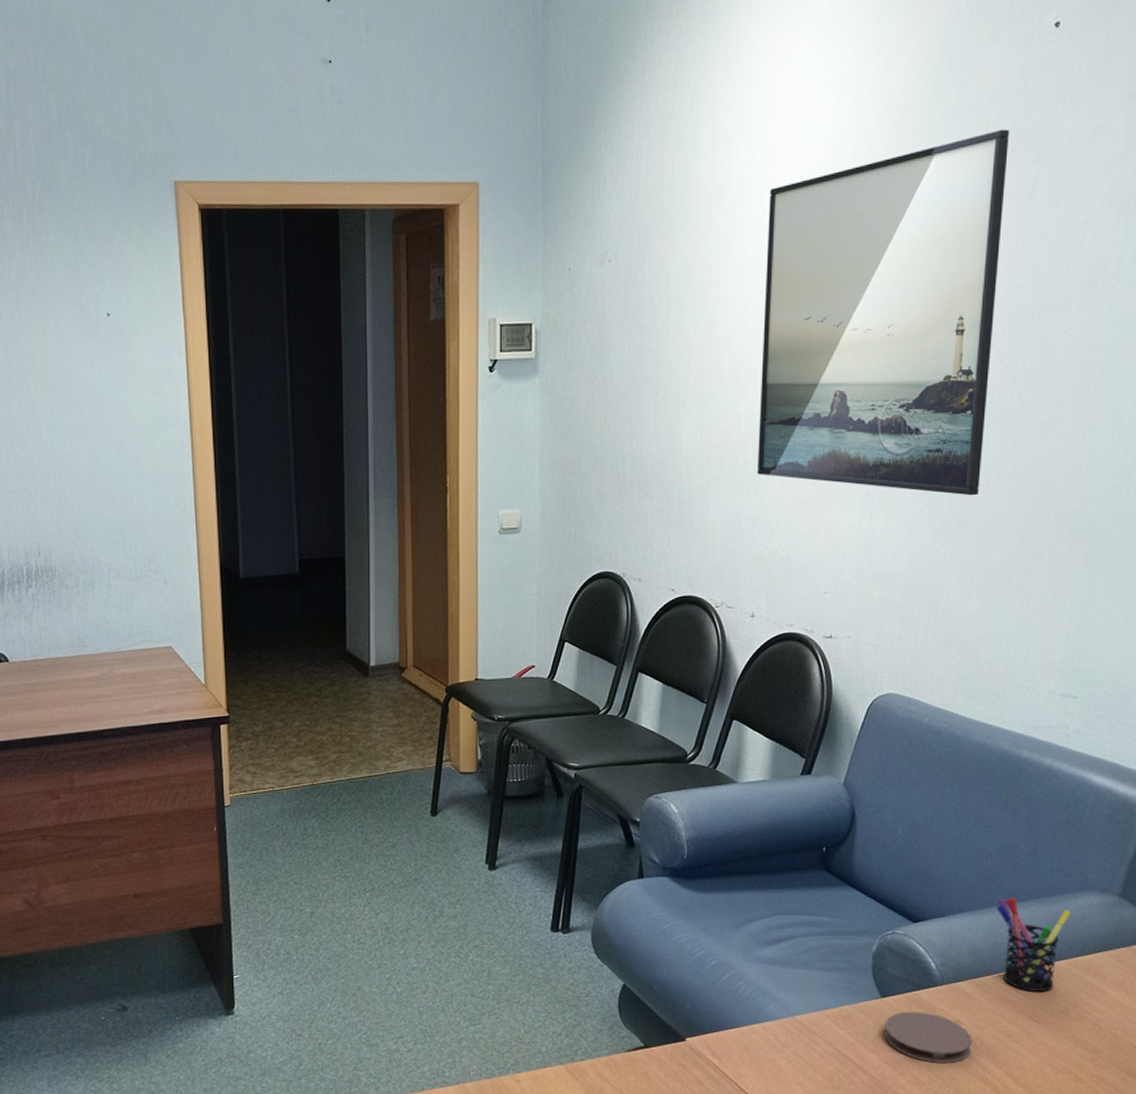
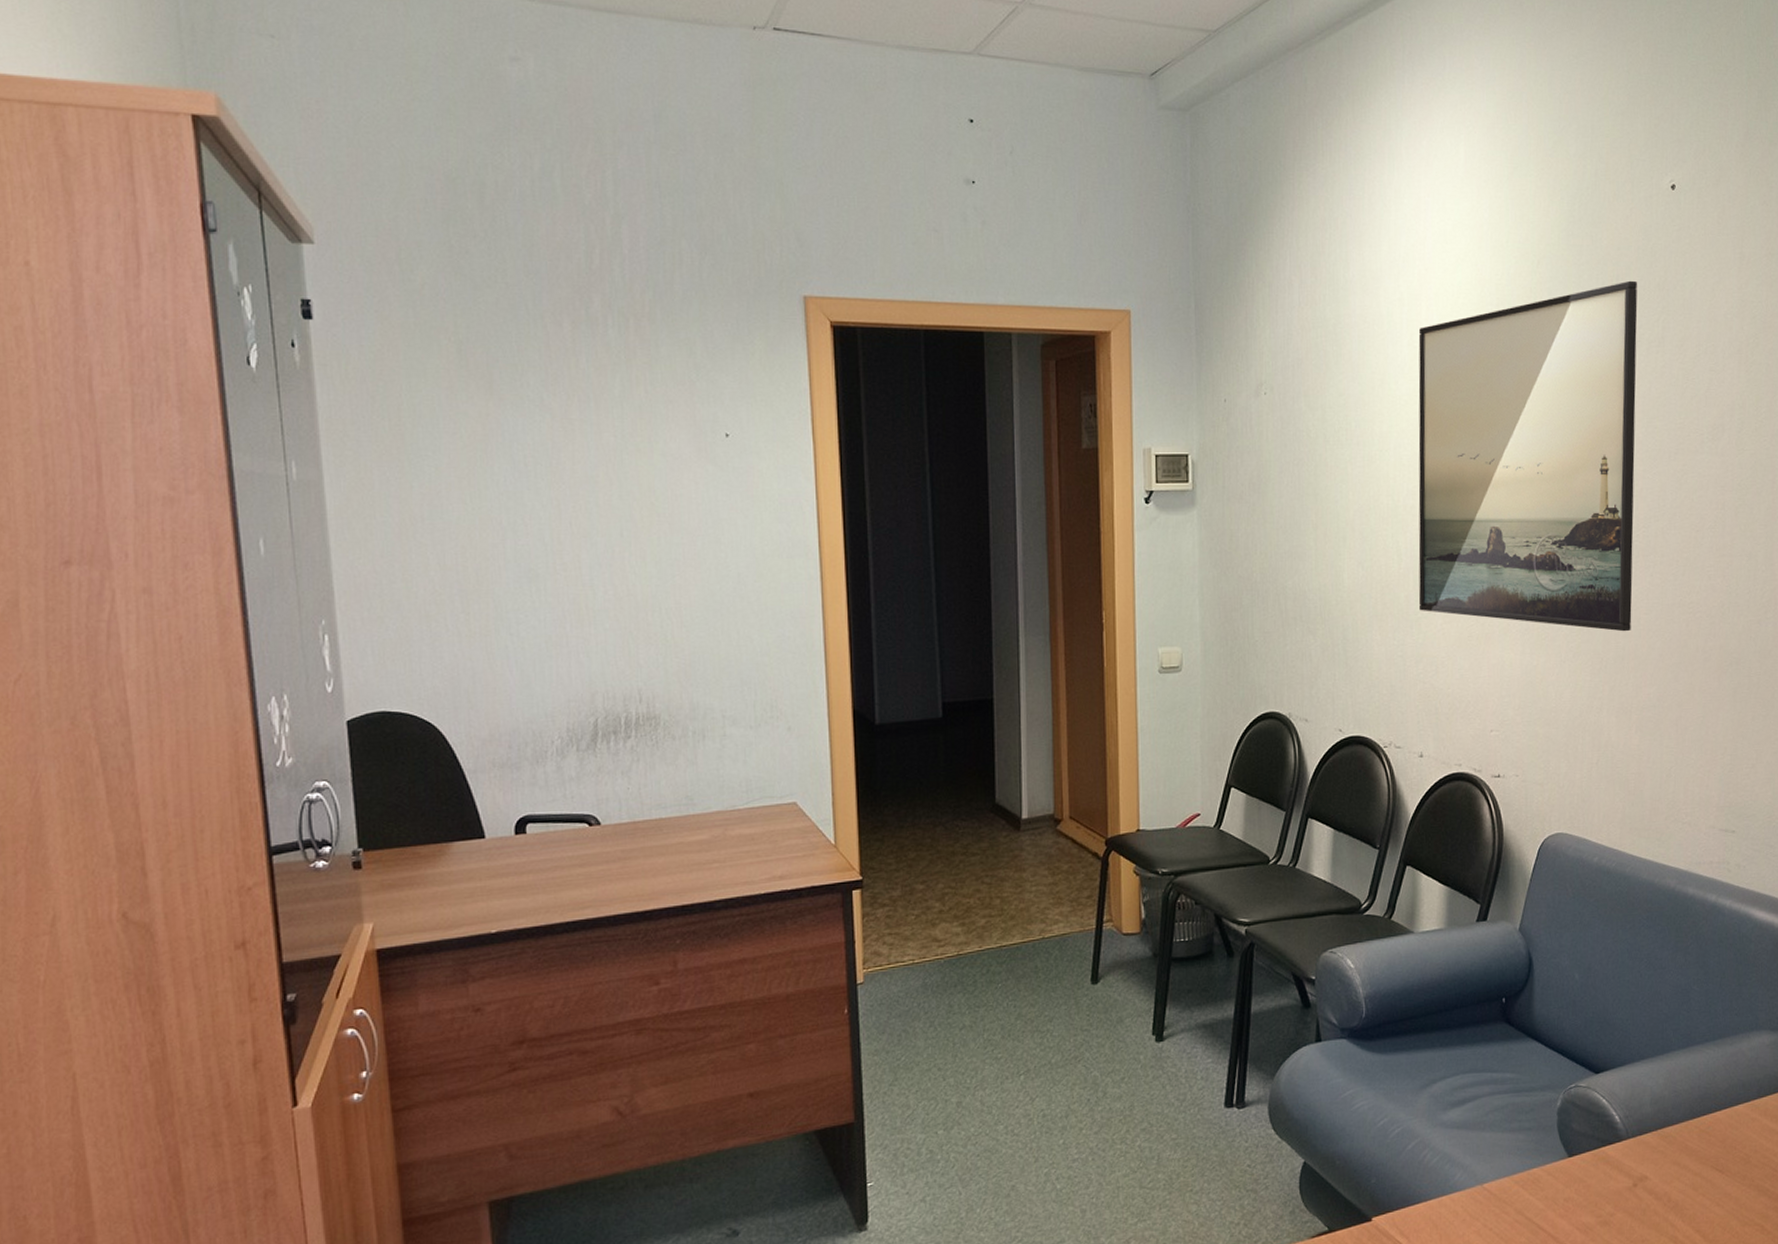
coaster: present [884,1011,973,1064] -> none [1573,1169,1660,1225]
pen holder: present [996,898,1072,991] -> none [1674,1041,1746,1140]

